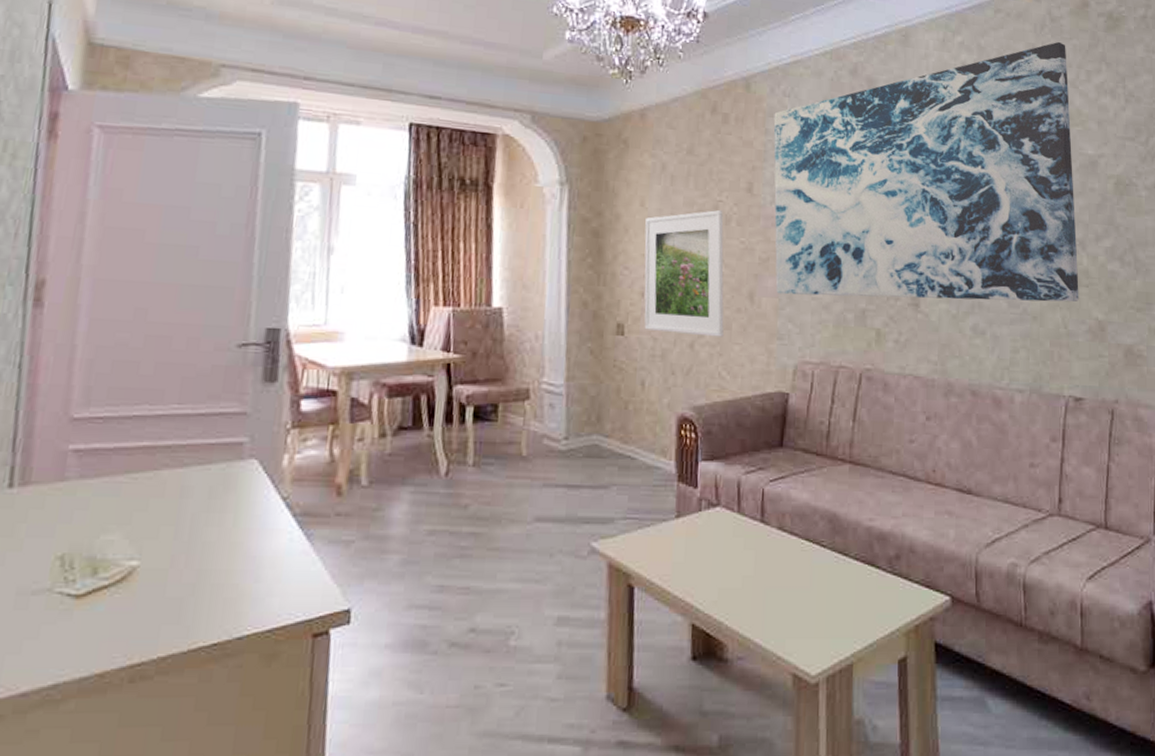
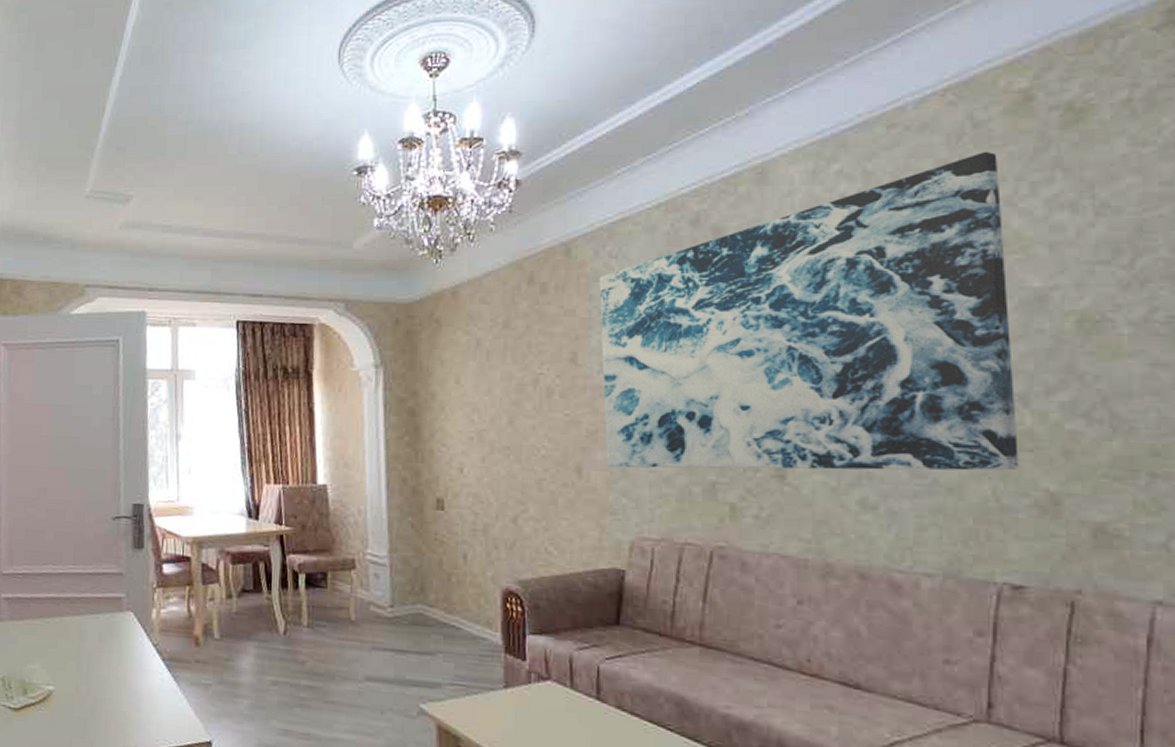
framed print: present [644,209,724,337] -> none [461,382,549,512]

